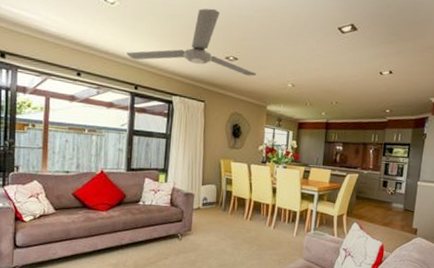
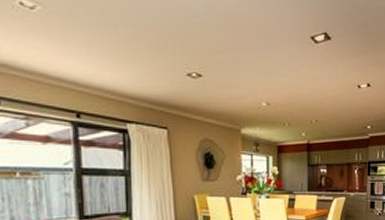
ceiling fan: present [127,8,257,76] -> none [60,14,225,96]

